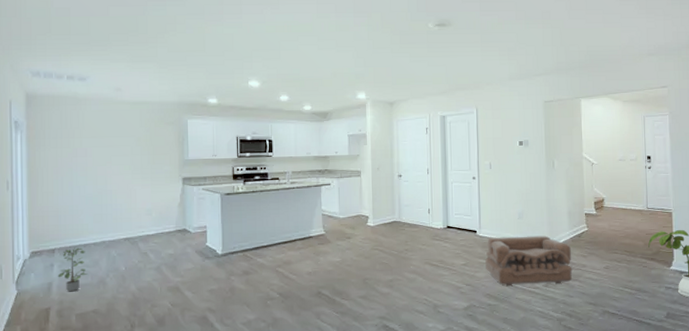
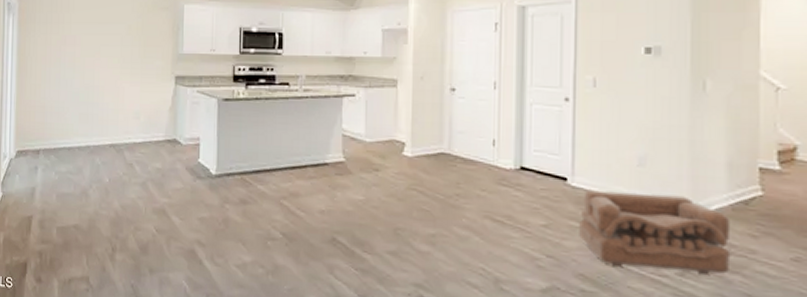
potted plant: present [57,247,88,292] -> none [41,150,71,201]

